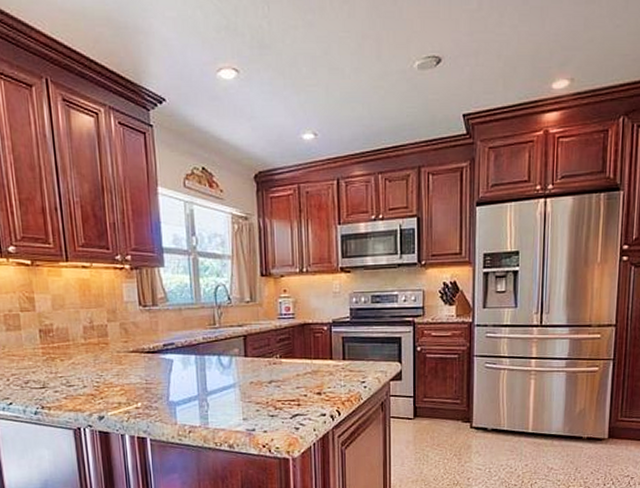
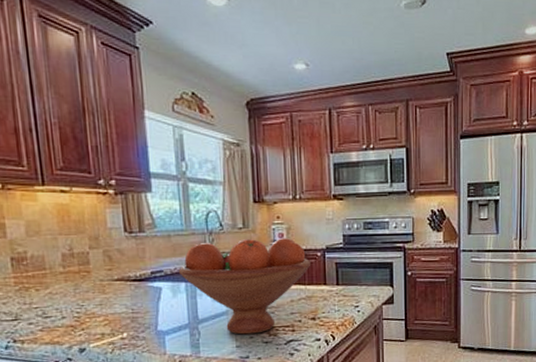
fruit bowl: none [188,312,318,408] -> present [178,238,311,335]

